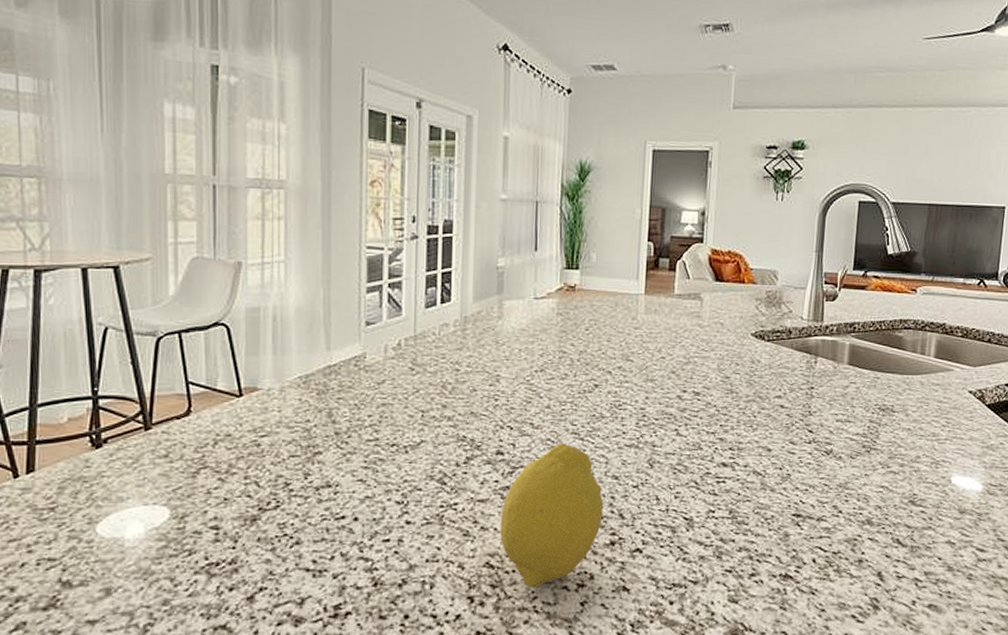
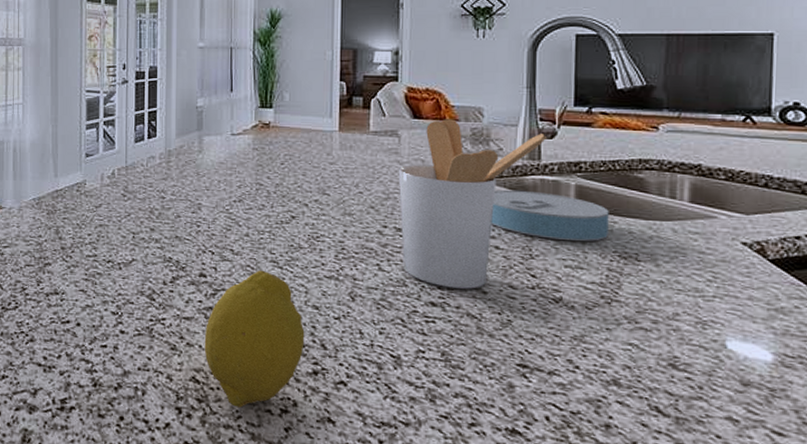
utensil holder: none [699,282,829,448] -> present [398,119,546,289]
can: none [778,350,874,396] -> present [491,189,609,241]

